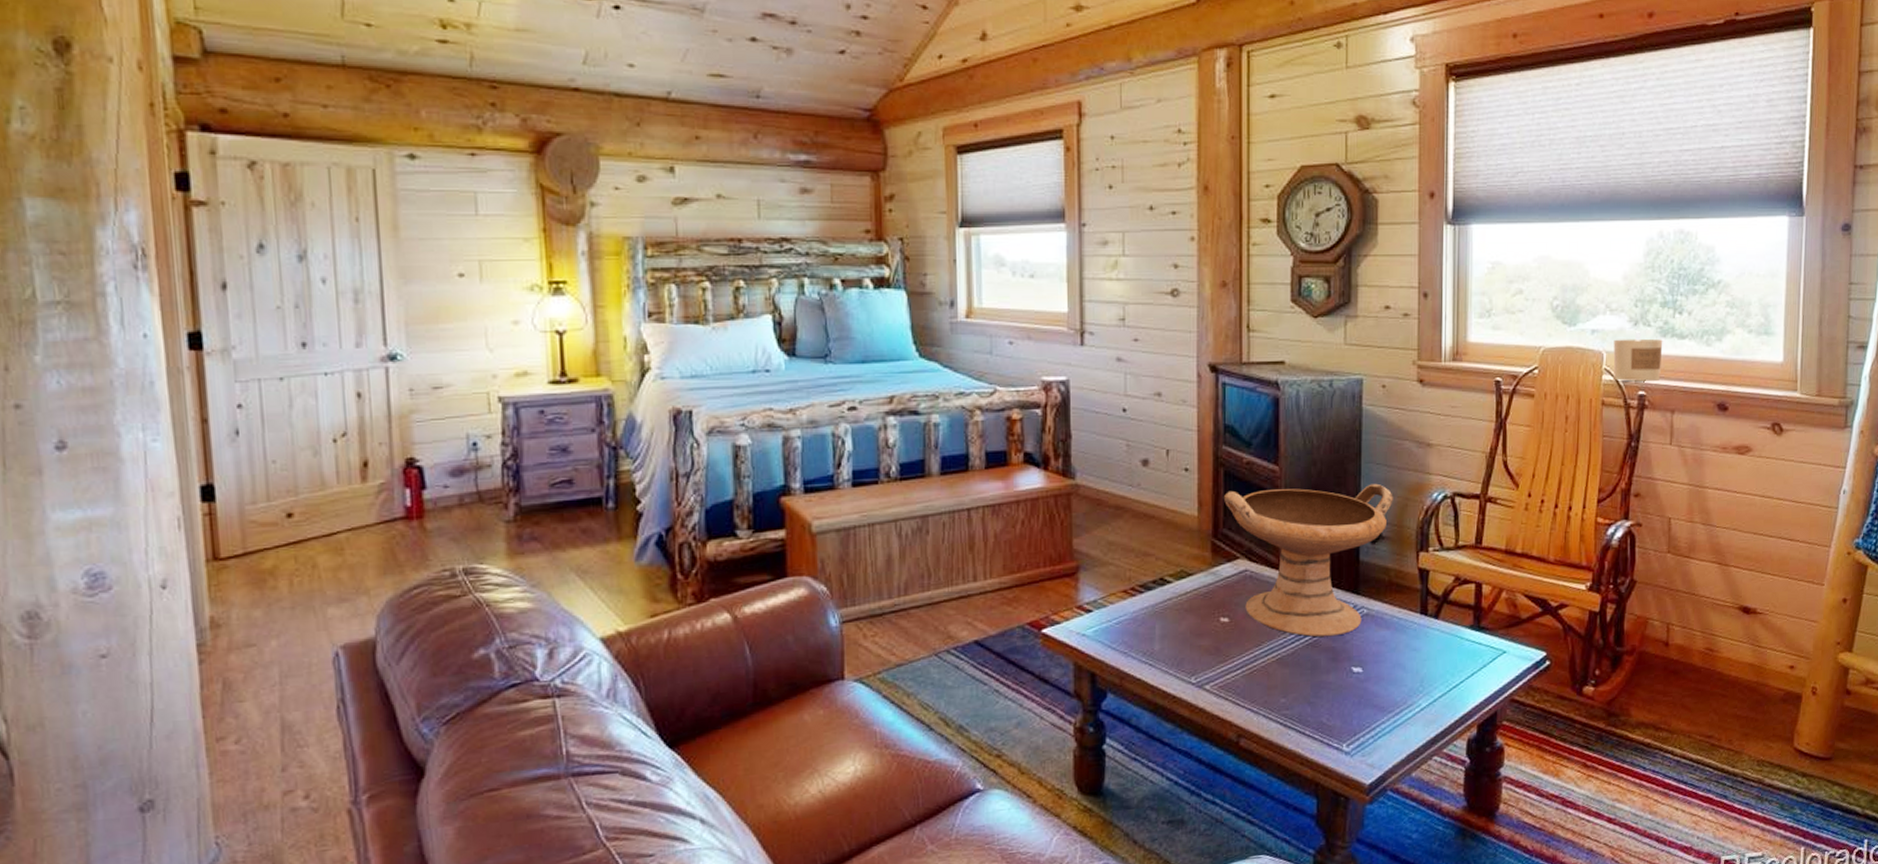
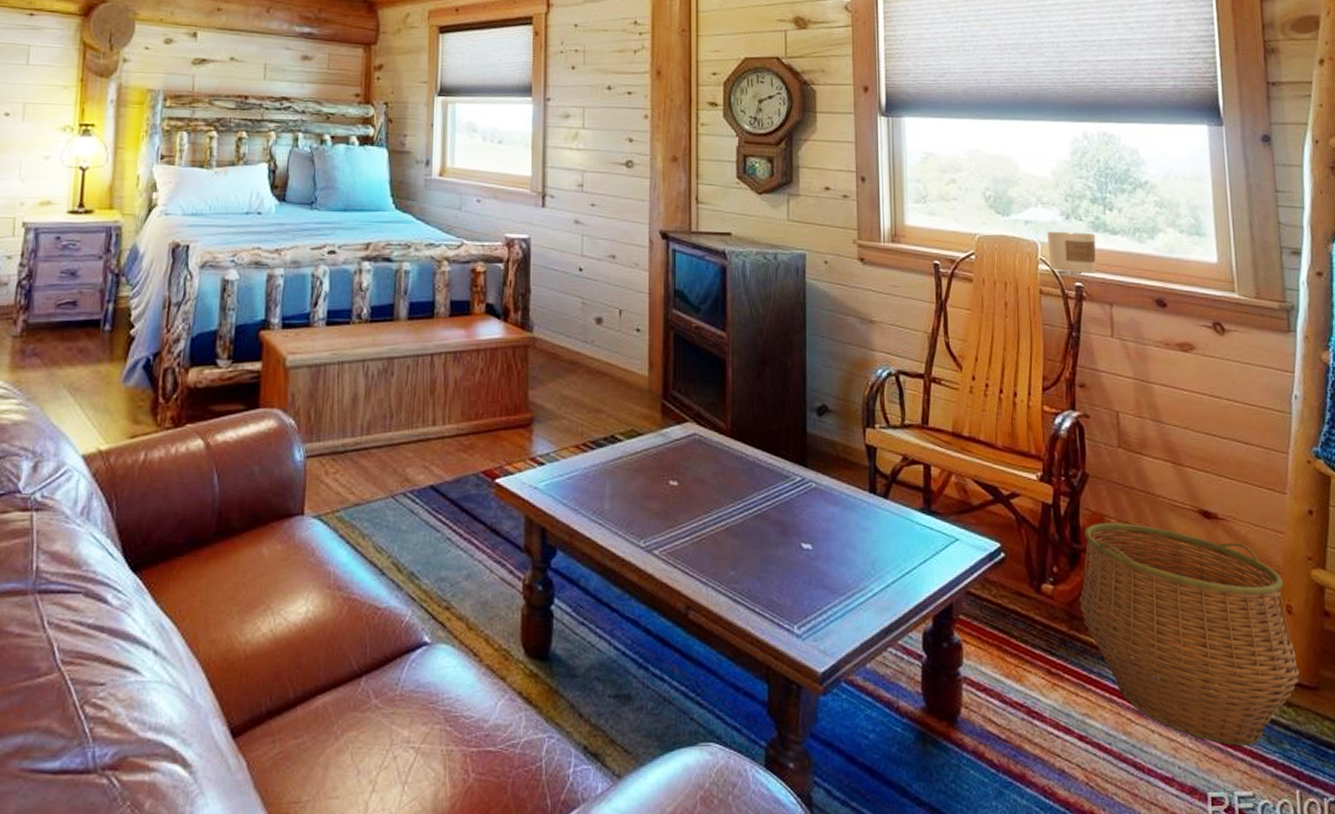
decorative bowl: present [1223,483,1393,638] -> none [673,353,838,509]
basket: none [1618,624,1817,815] -> present [1079,522,1300,746]

